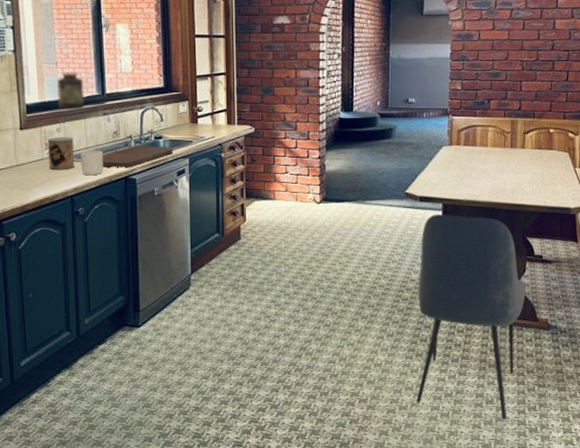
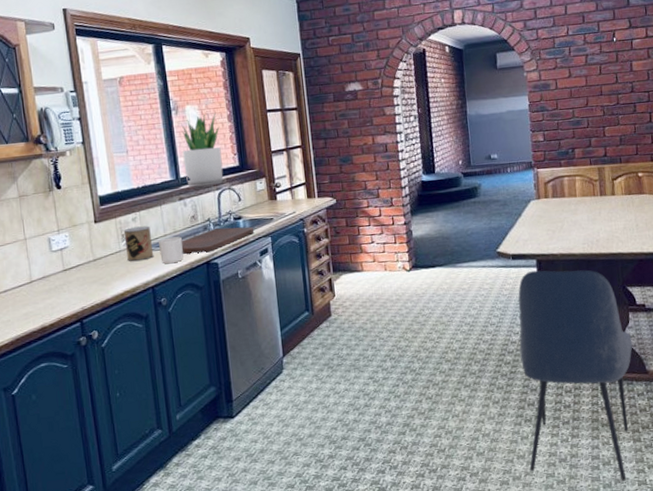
jar: present [56,72,85,110] -> none [129,158,159,199]
planter: none [110,33,148,104] -> present [181,112,224,188]

